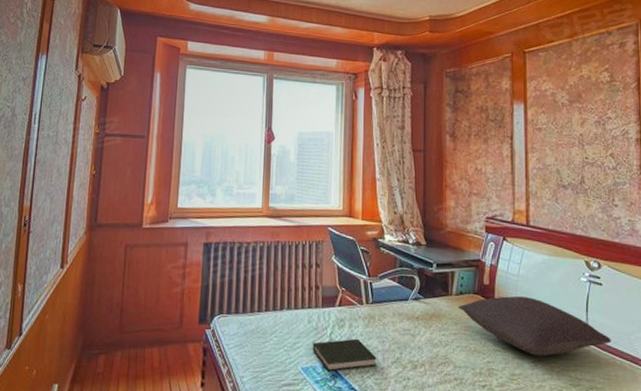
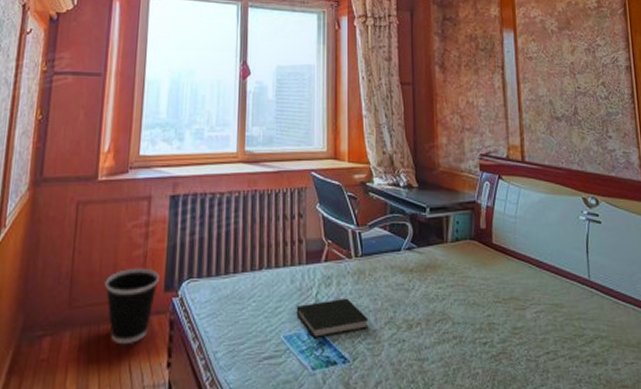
wastebasket: none [149,302,195,366] -> present [105,267,159,345]
pillow: present [458,296,611,356] -> none [454,239,613,305]

